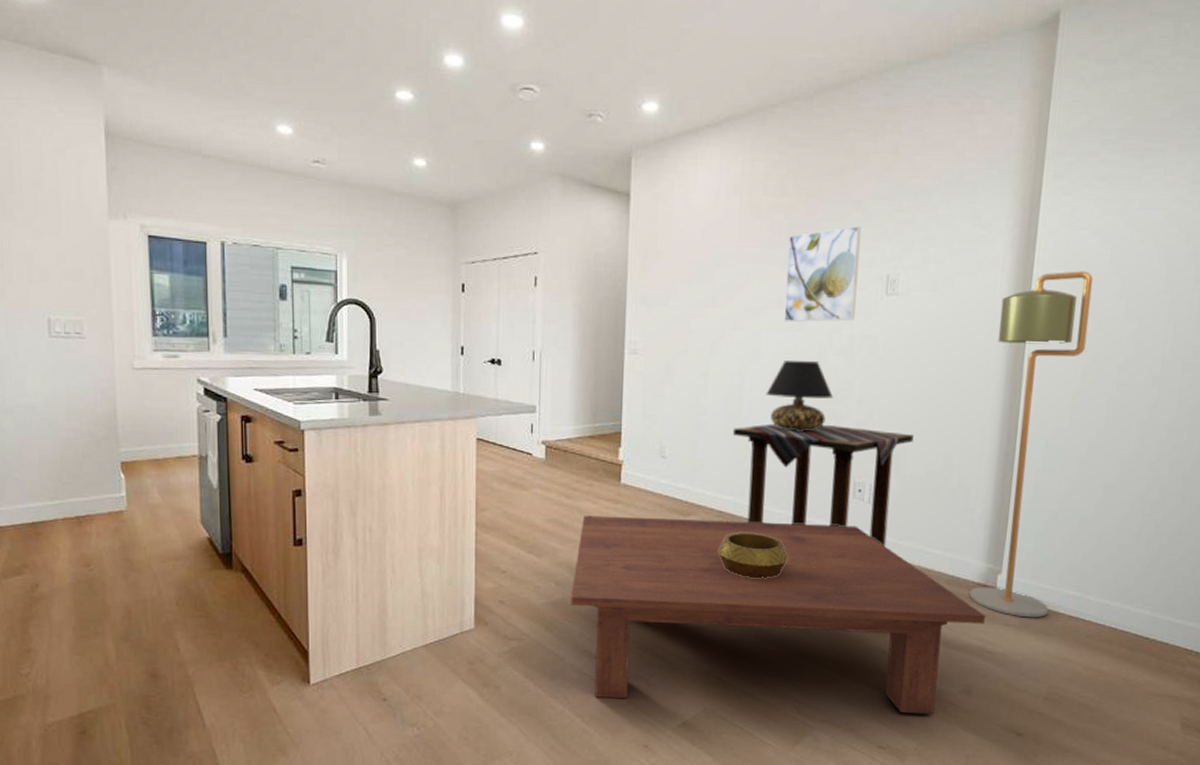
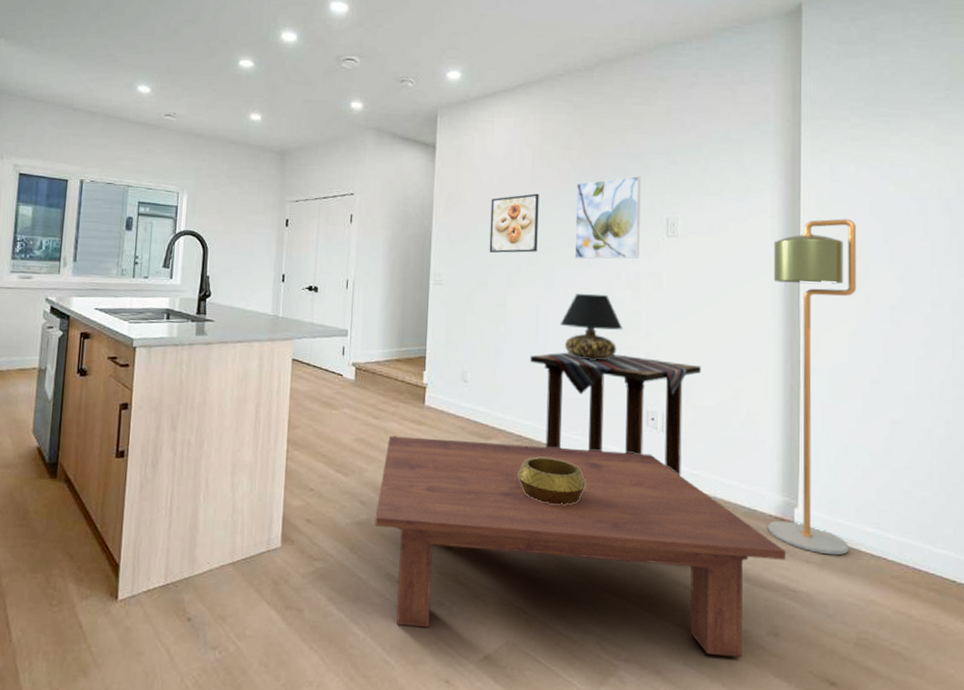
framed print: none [690,248,747,318] -> present [489,193,539,254]

